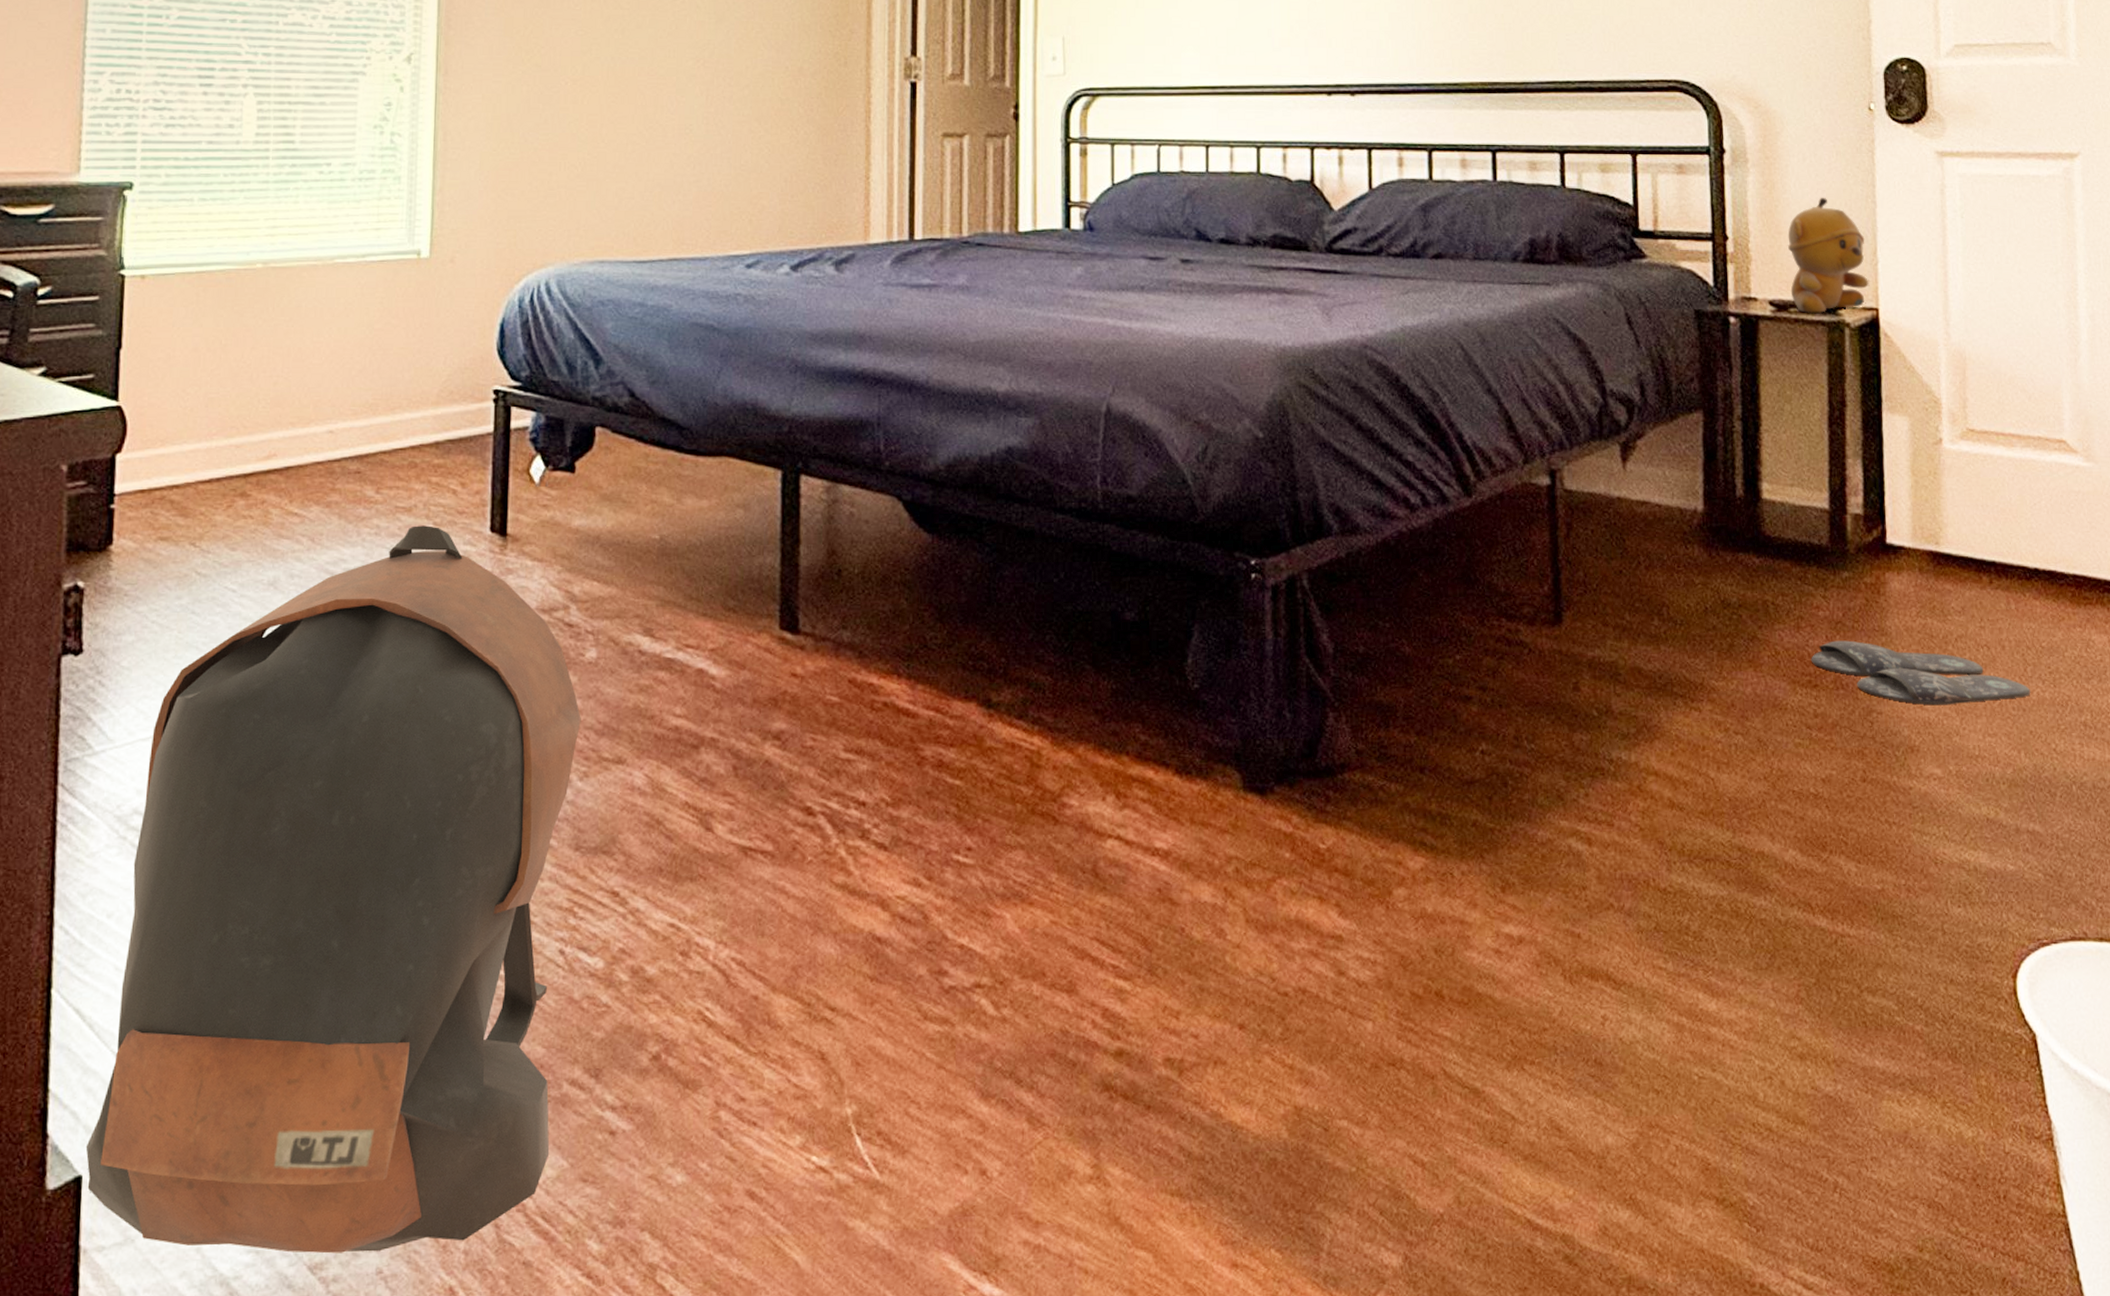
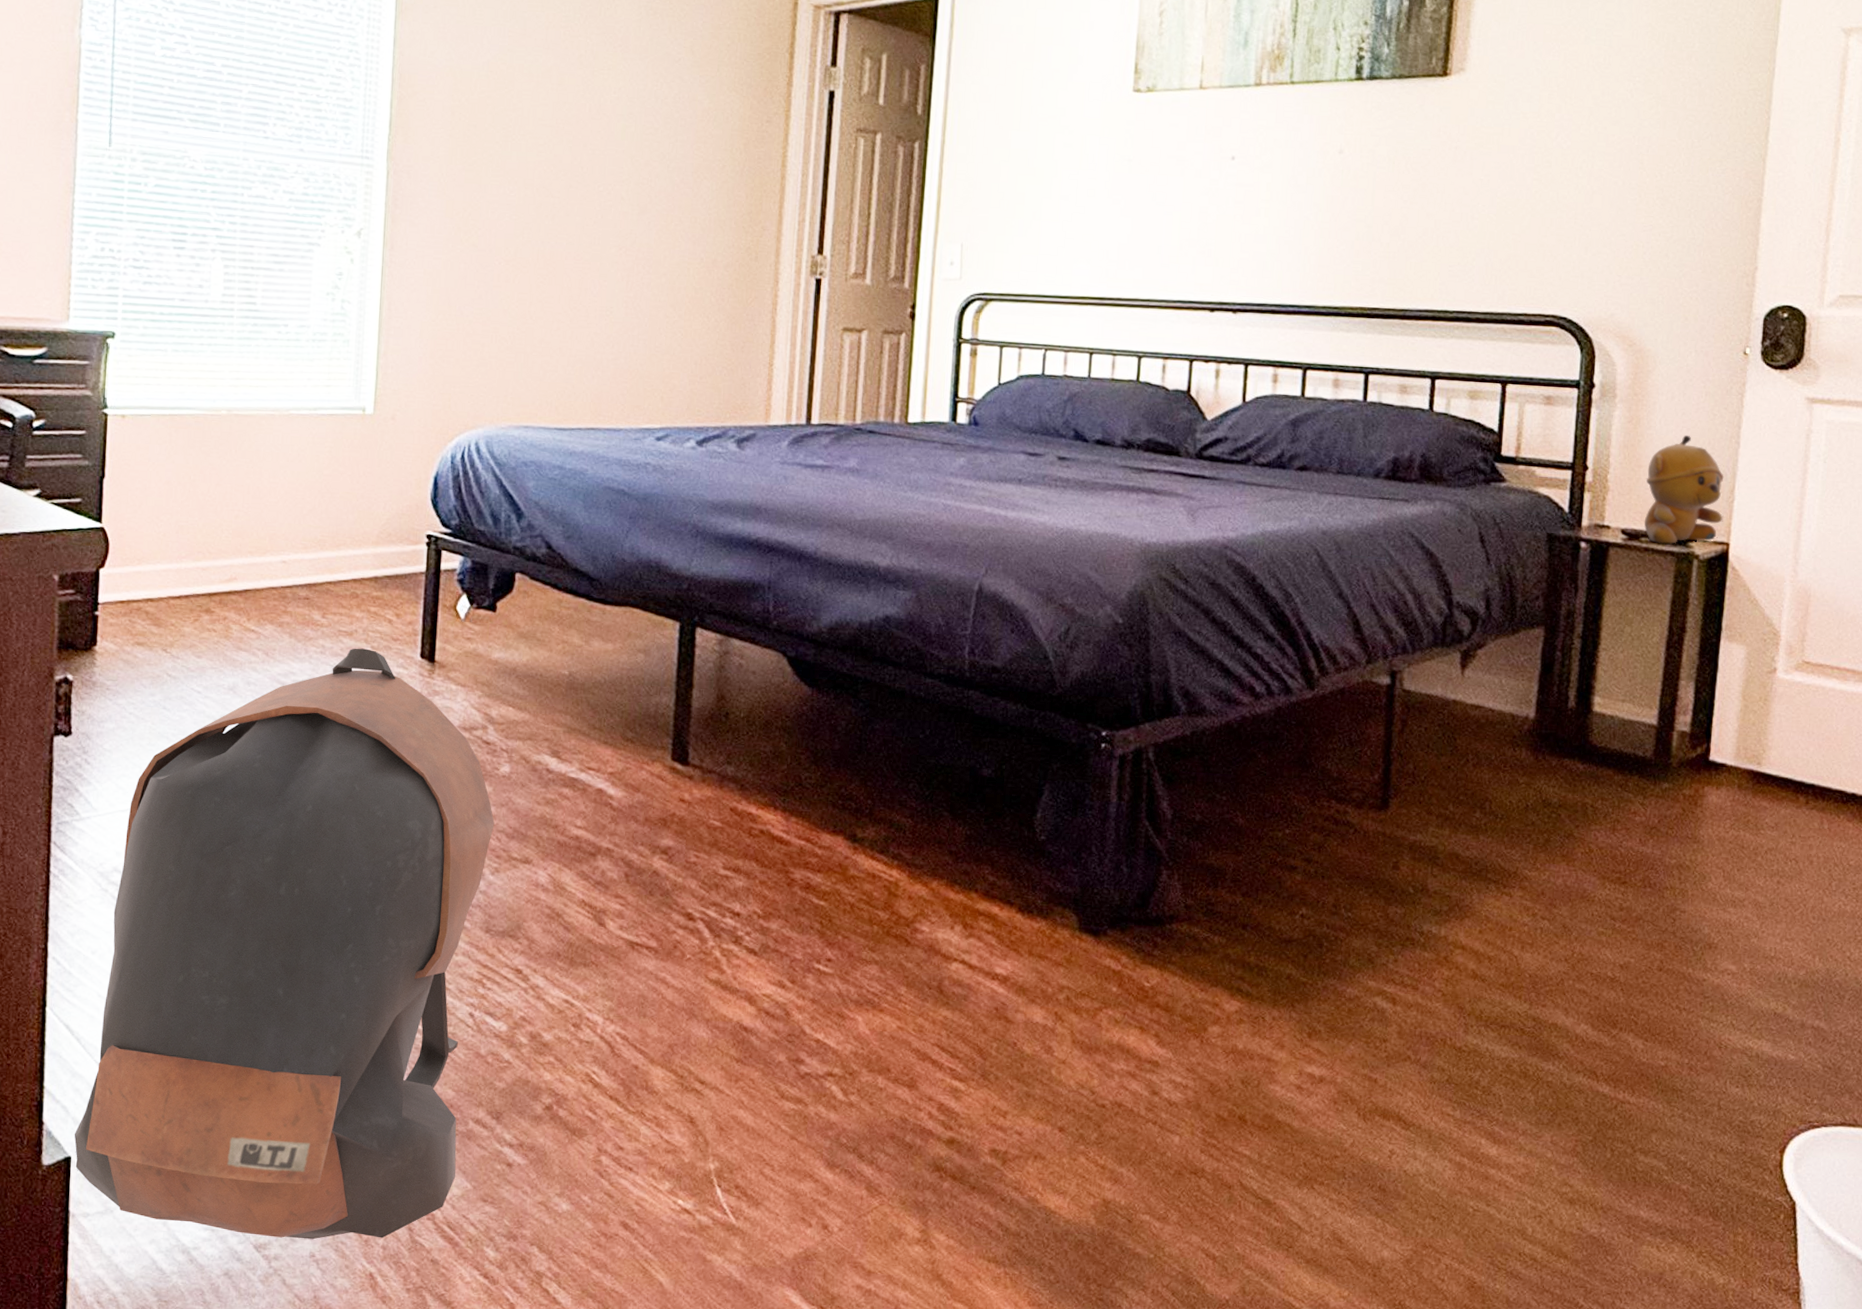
slippers: present [1811,640,2031,706] -> none [1622,844,1833,910]

